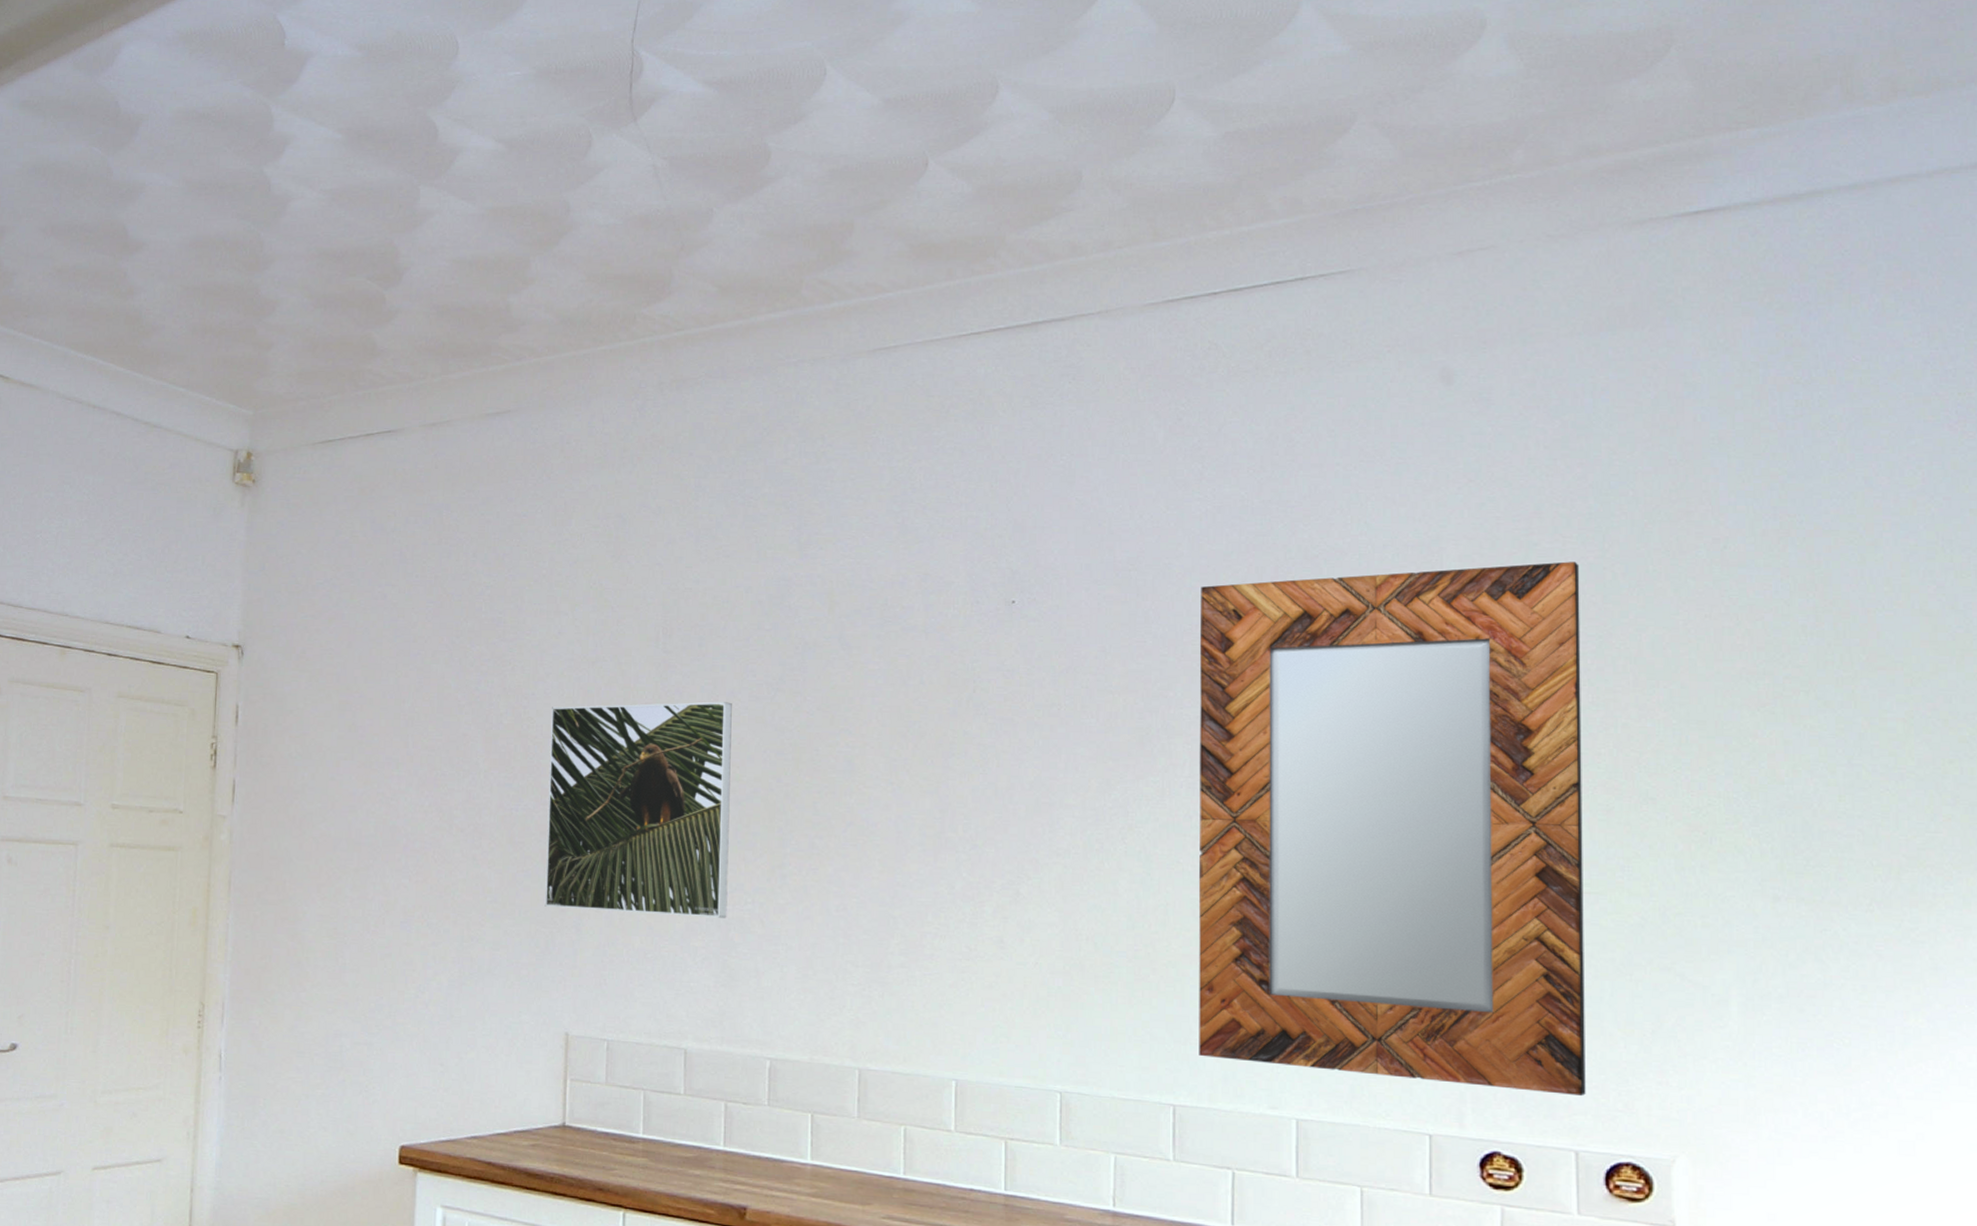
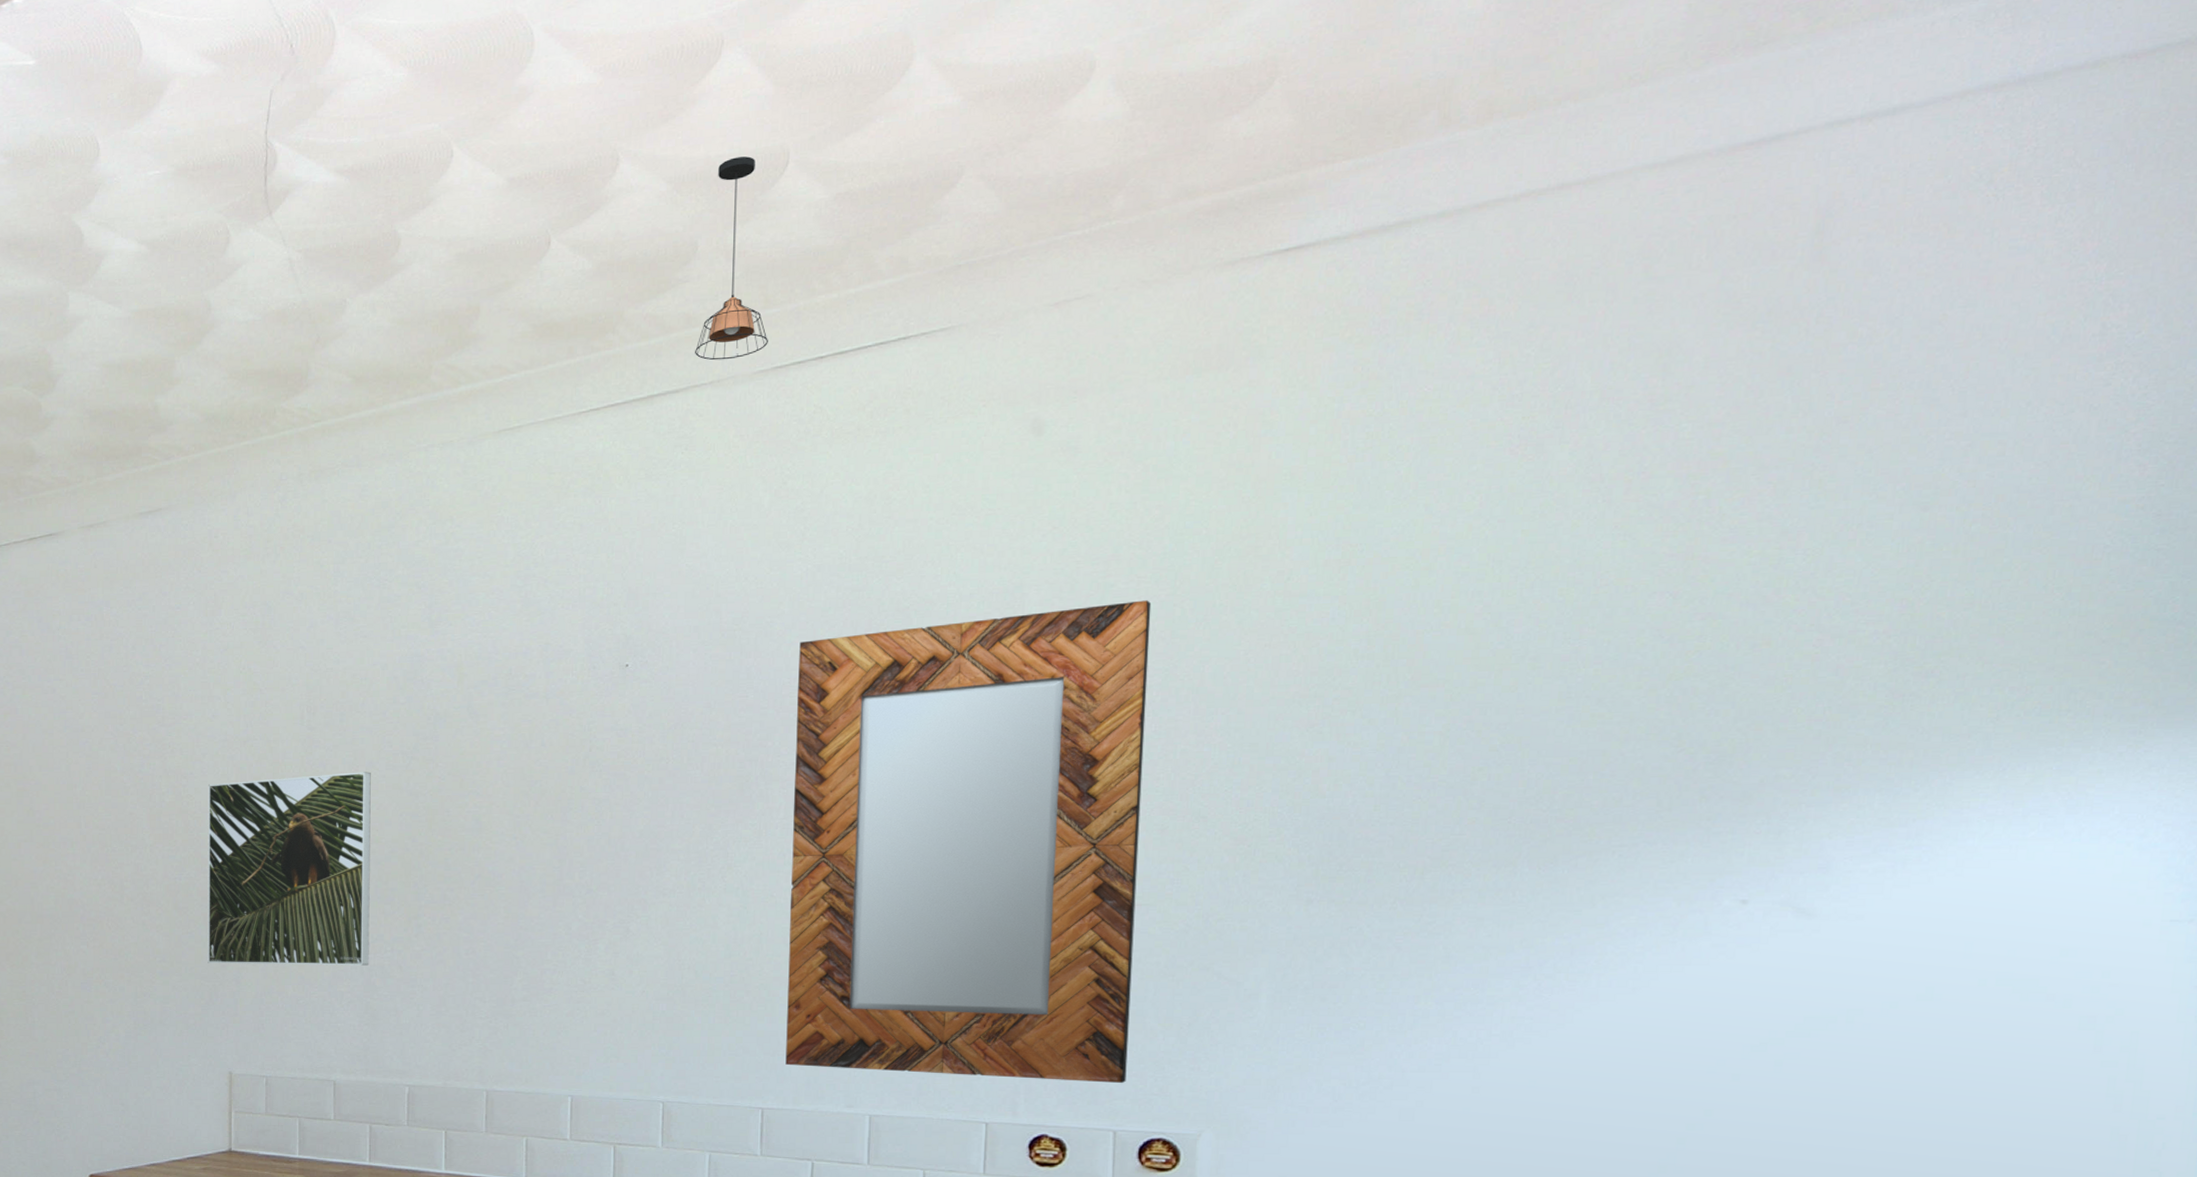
pendant light: none [1081,91,1158,291] -> present [695,156,768,361]

